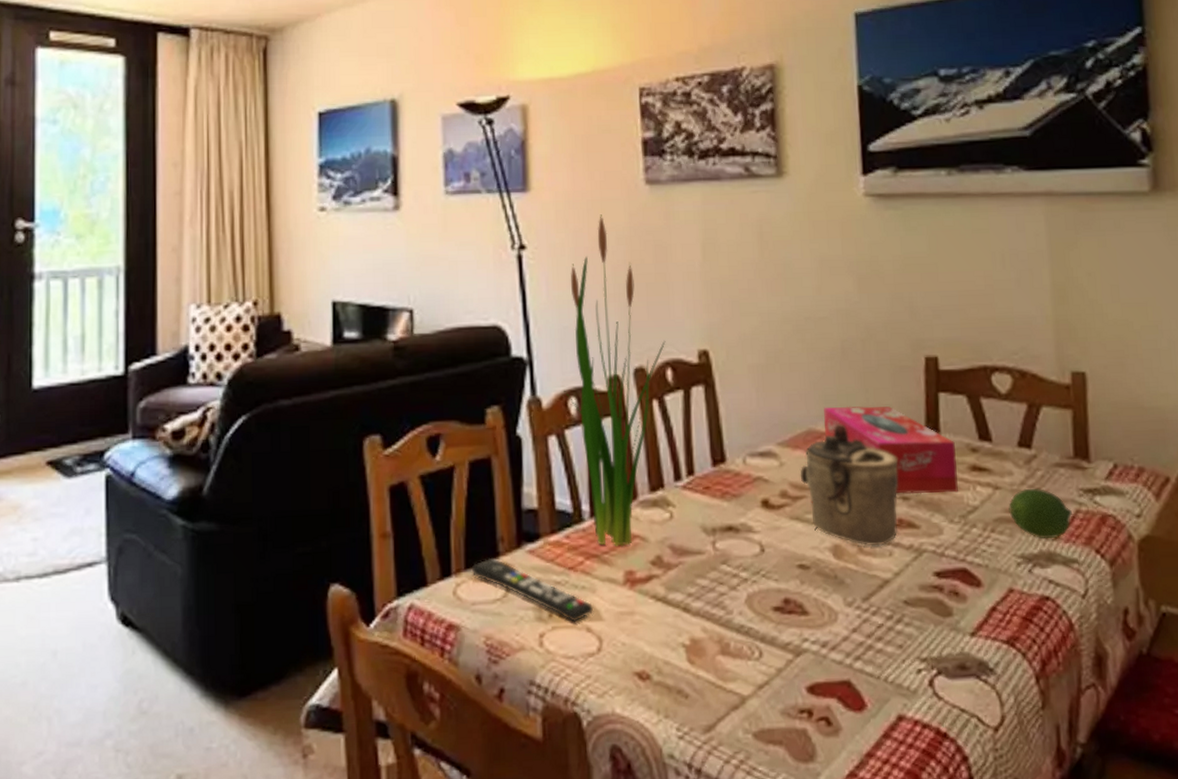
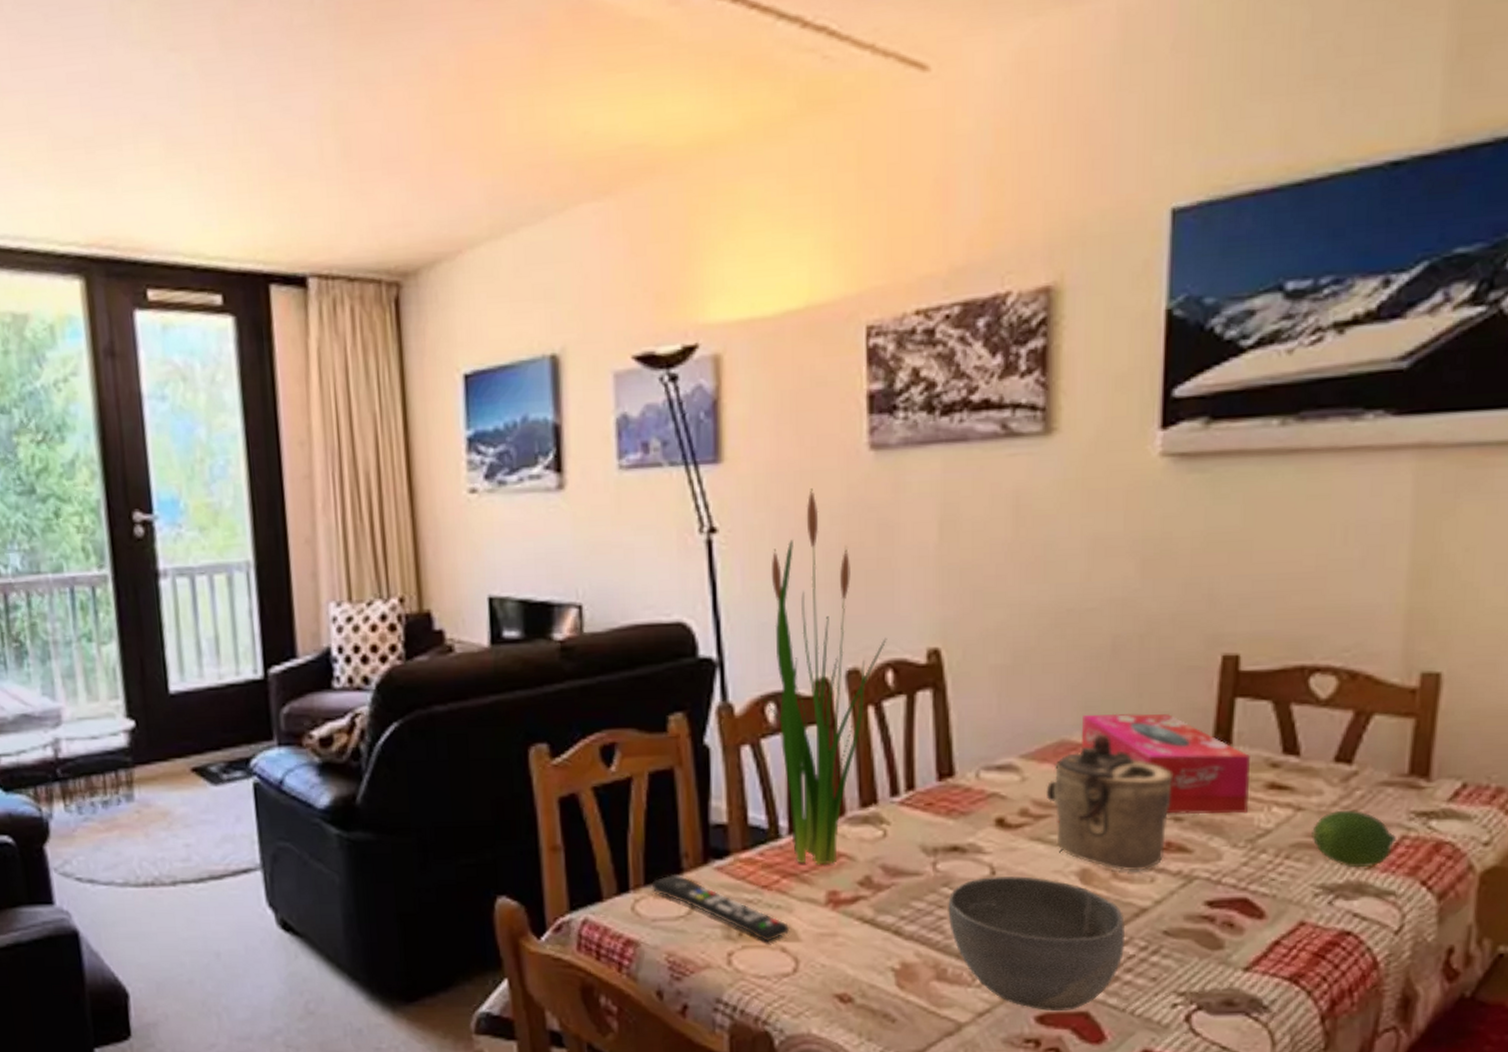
bowl: none [727,553,874,681] -> present [948,876,1125,1011]

